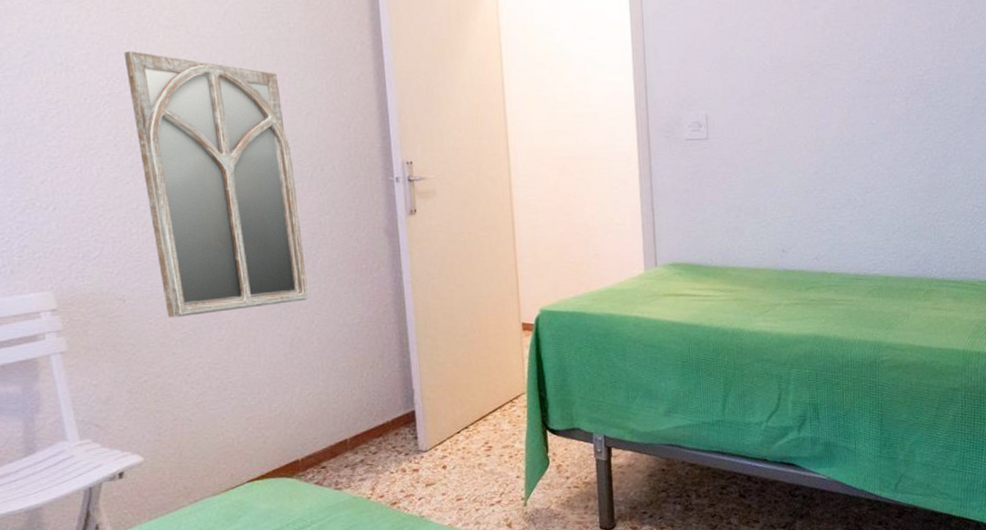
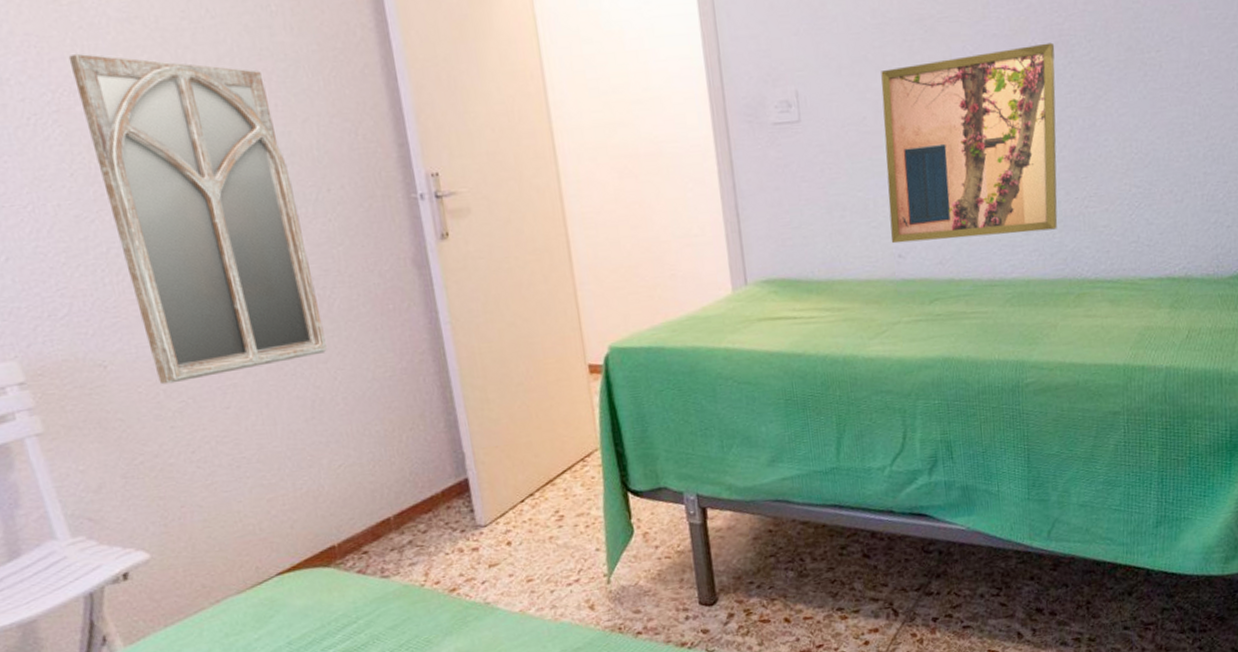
wall art: none [775,89,916,241] -> present [881,42,1058,244]

